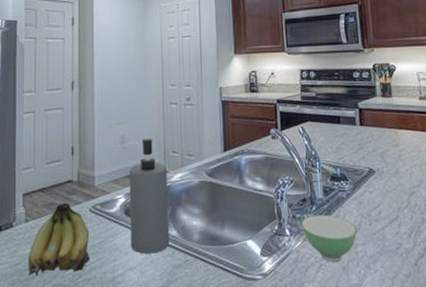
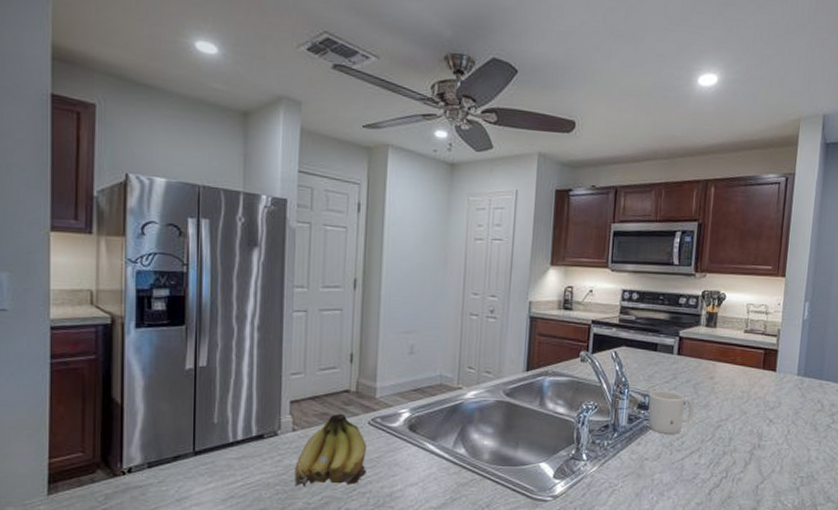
soap dispenser: present [122,138,170,254] -> none [410,350,460,471]
bowl: present [300,214,358,262] -> none [598,441,657,488]
mug: none [339,160,385,204] -> present [648,389,694,434]

